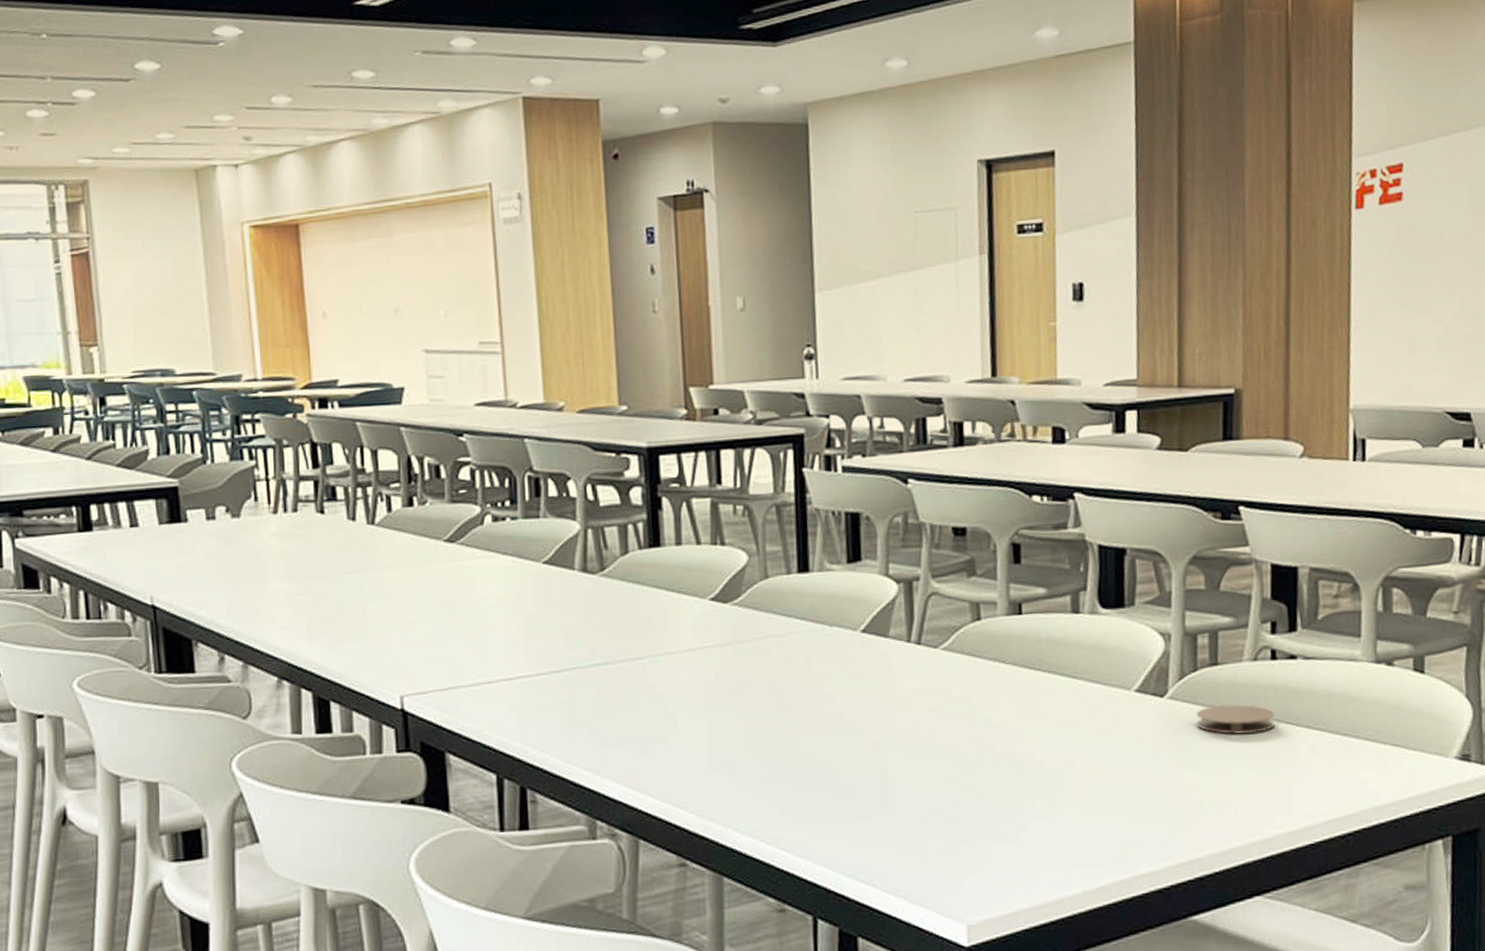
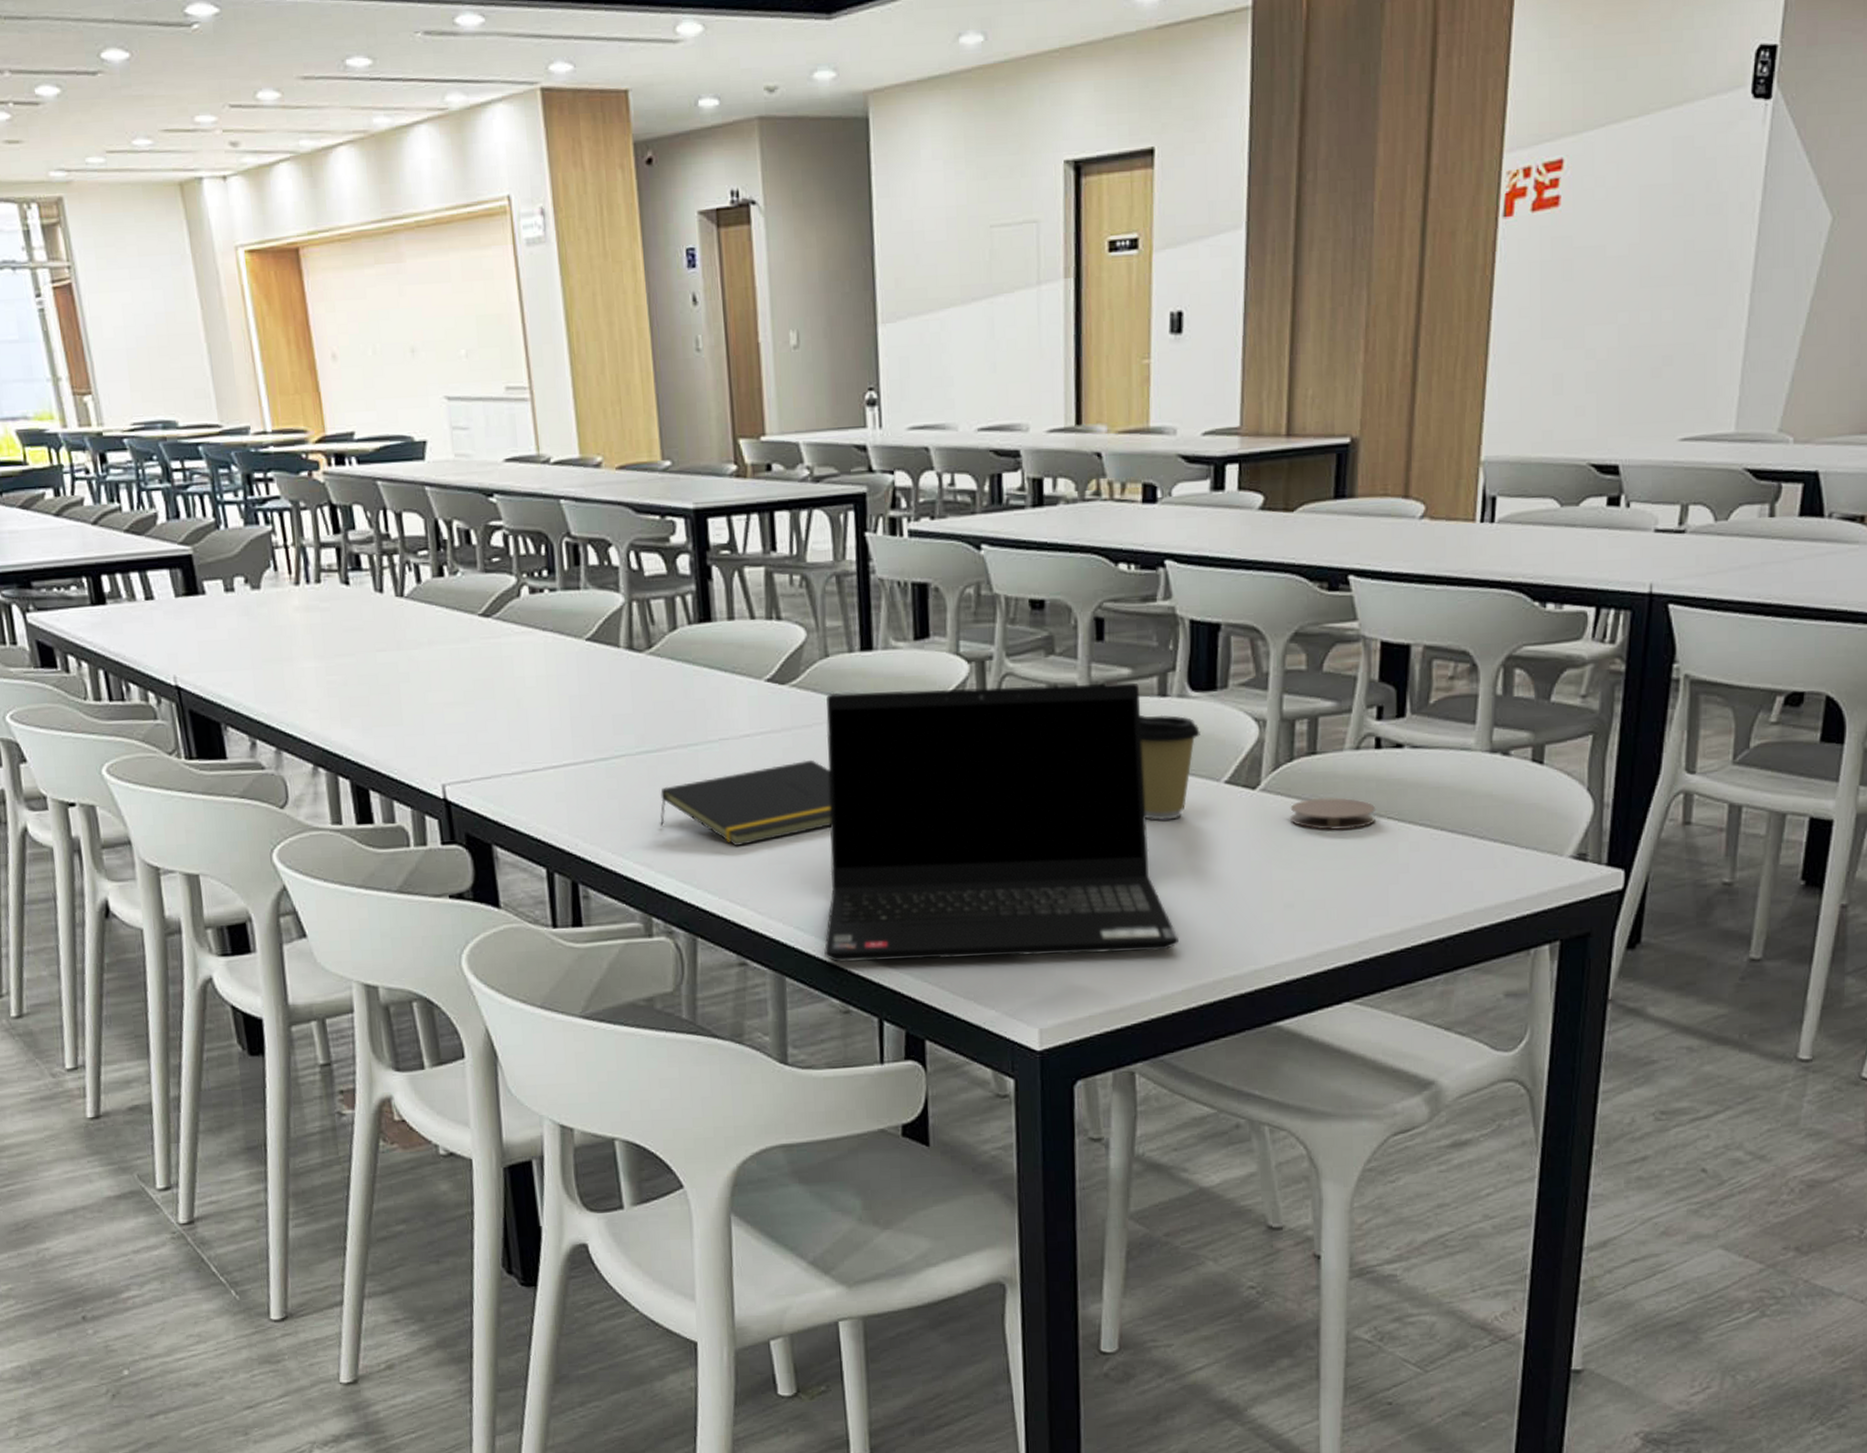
notepad: none [607,671,769,752] -> present [660,759,831,846]
laptop computer: none [761,601,1097,862] -> present [824,682,1179,962]
coffee cup: none [1055,630,1111,726] -> present [1140,715,1200,820]

